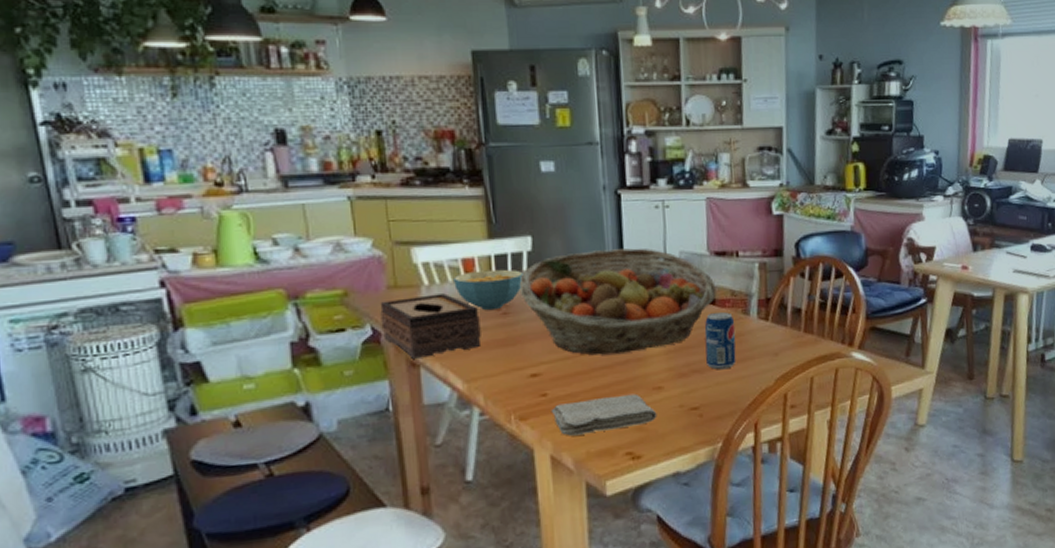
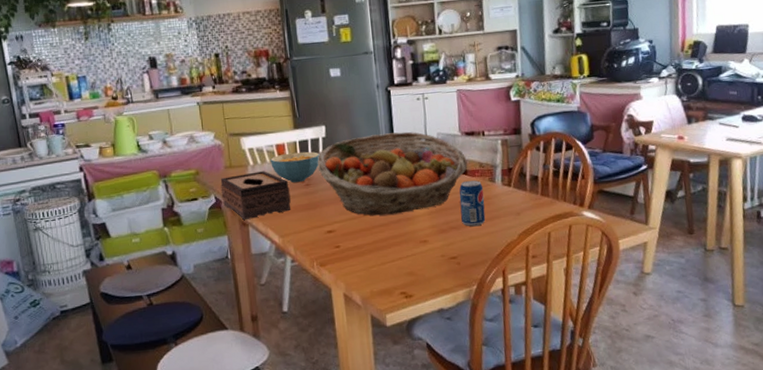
washcloth: present [551,393,657,436] -> none [343,246,424,279]

